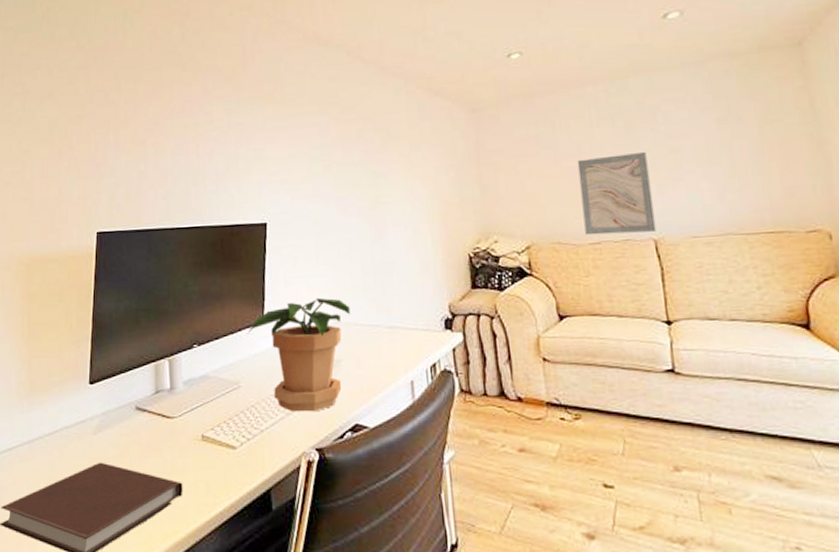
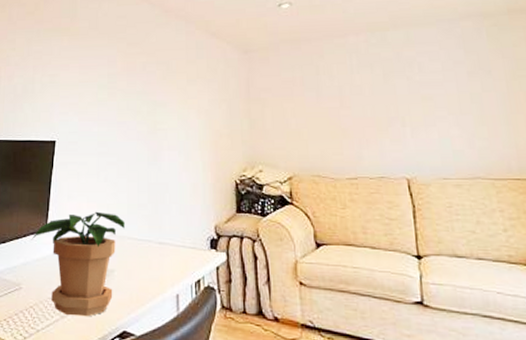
wall art: present [577,151,657,236] -> none [338,97,410,171]

